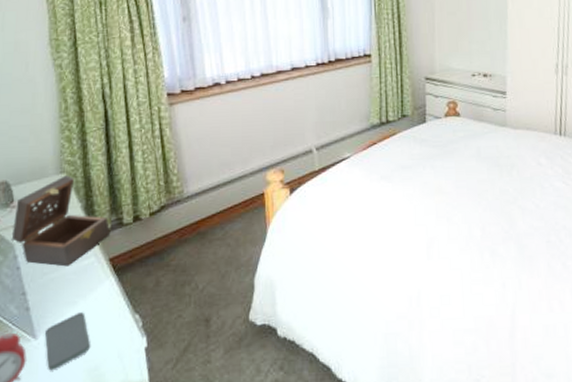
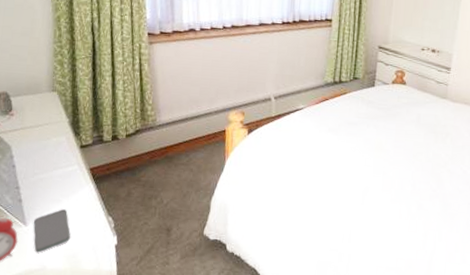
jewelry box: present [11,175,111,267] -> none [9,93,92,170]

